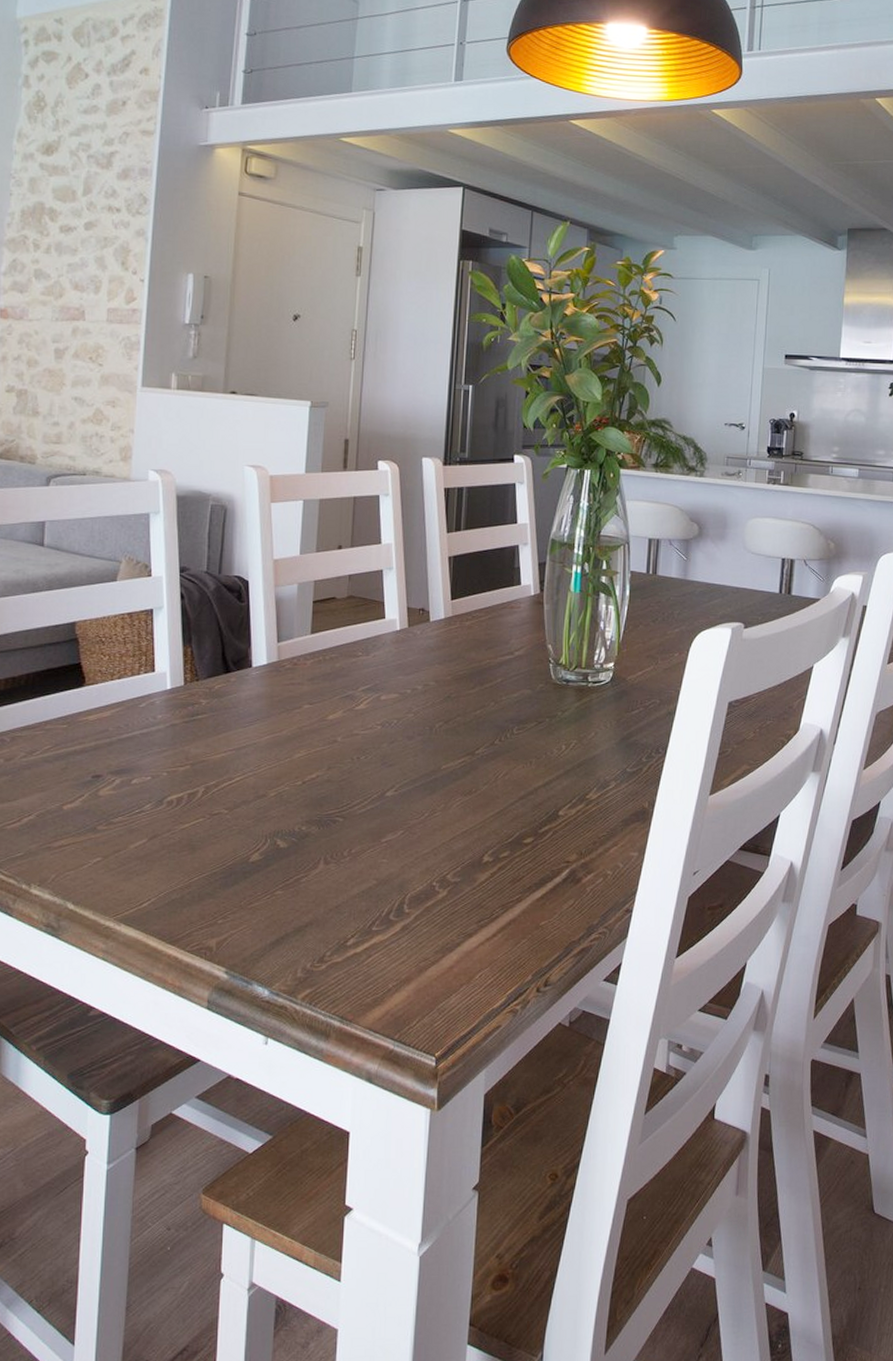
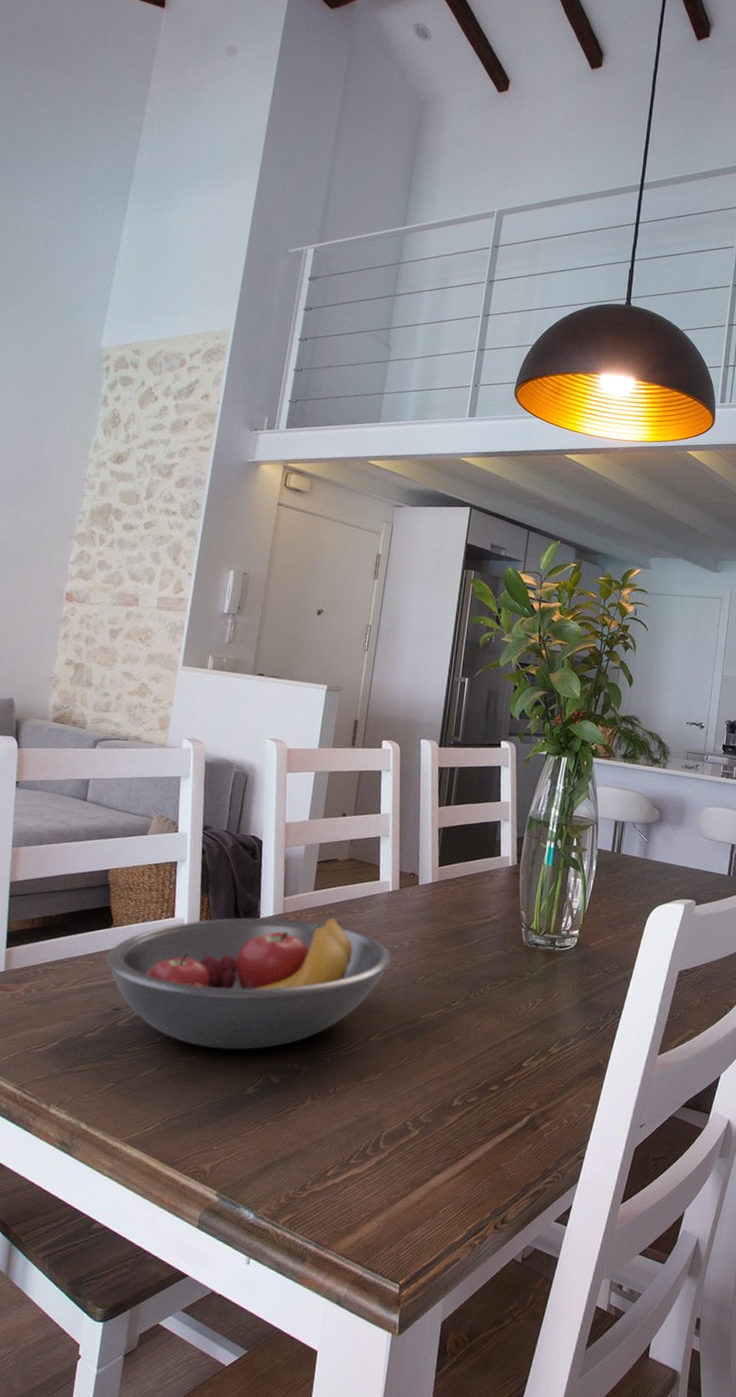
fruit bowl: none [82,660,405,814] -> present [107,915,392,1050]

